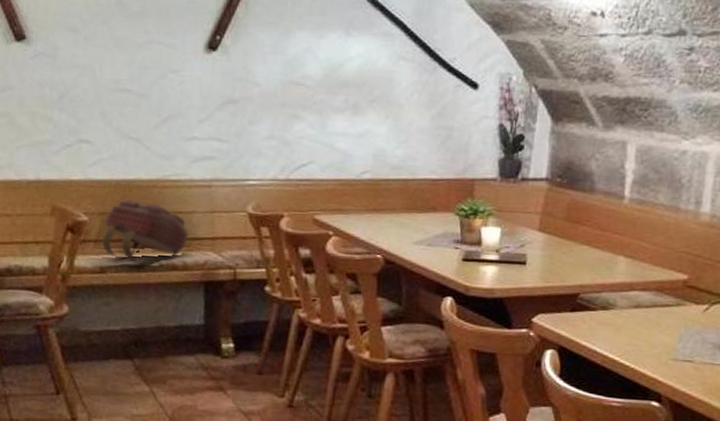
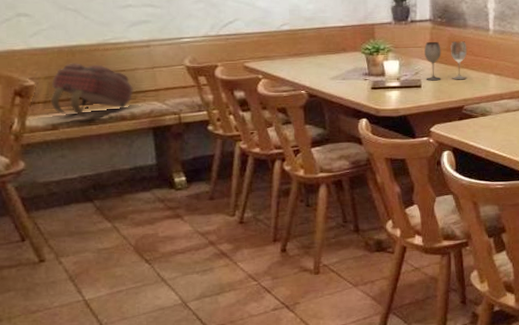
wineglass: none [534,207,592,260] -> present [424,40,468,81]

